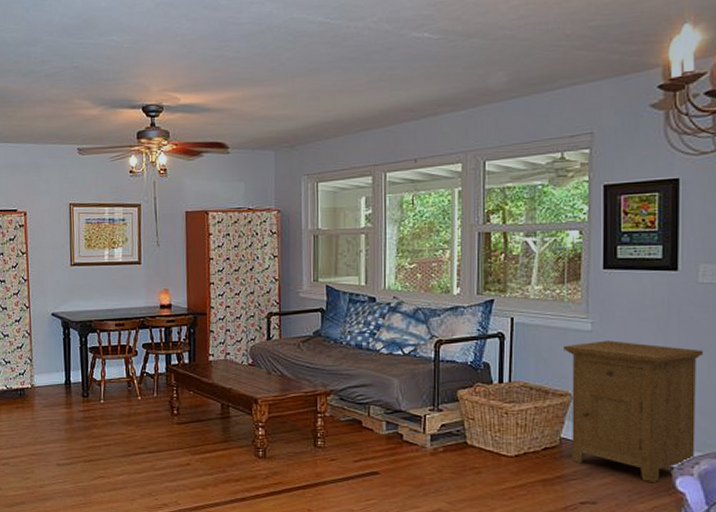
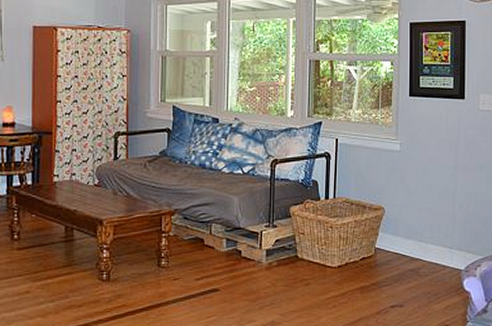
nightstand: present [564,340,703,482] -> none [378,159,483,284]

